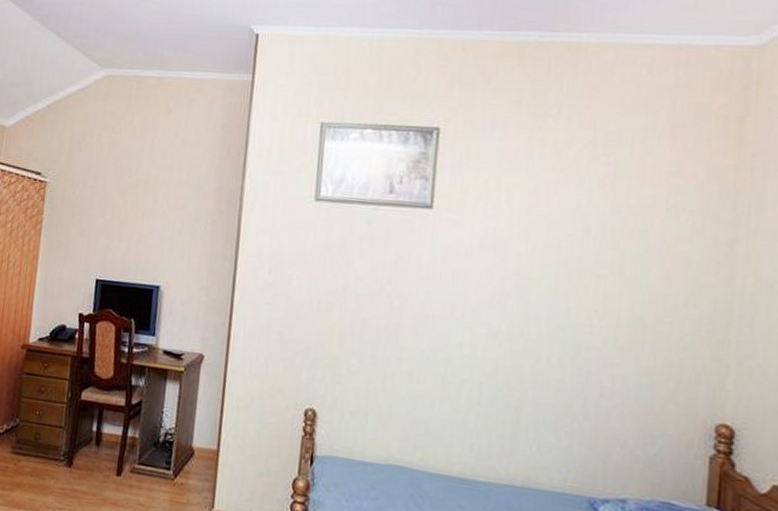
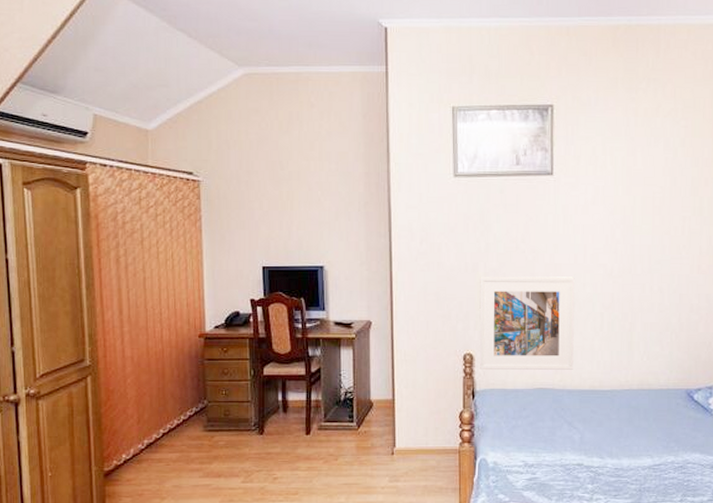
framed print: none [322,319,450,449] -> present [479,276,575,370]

